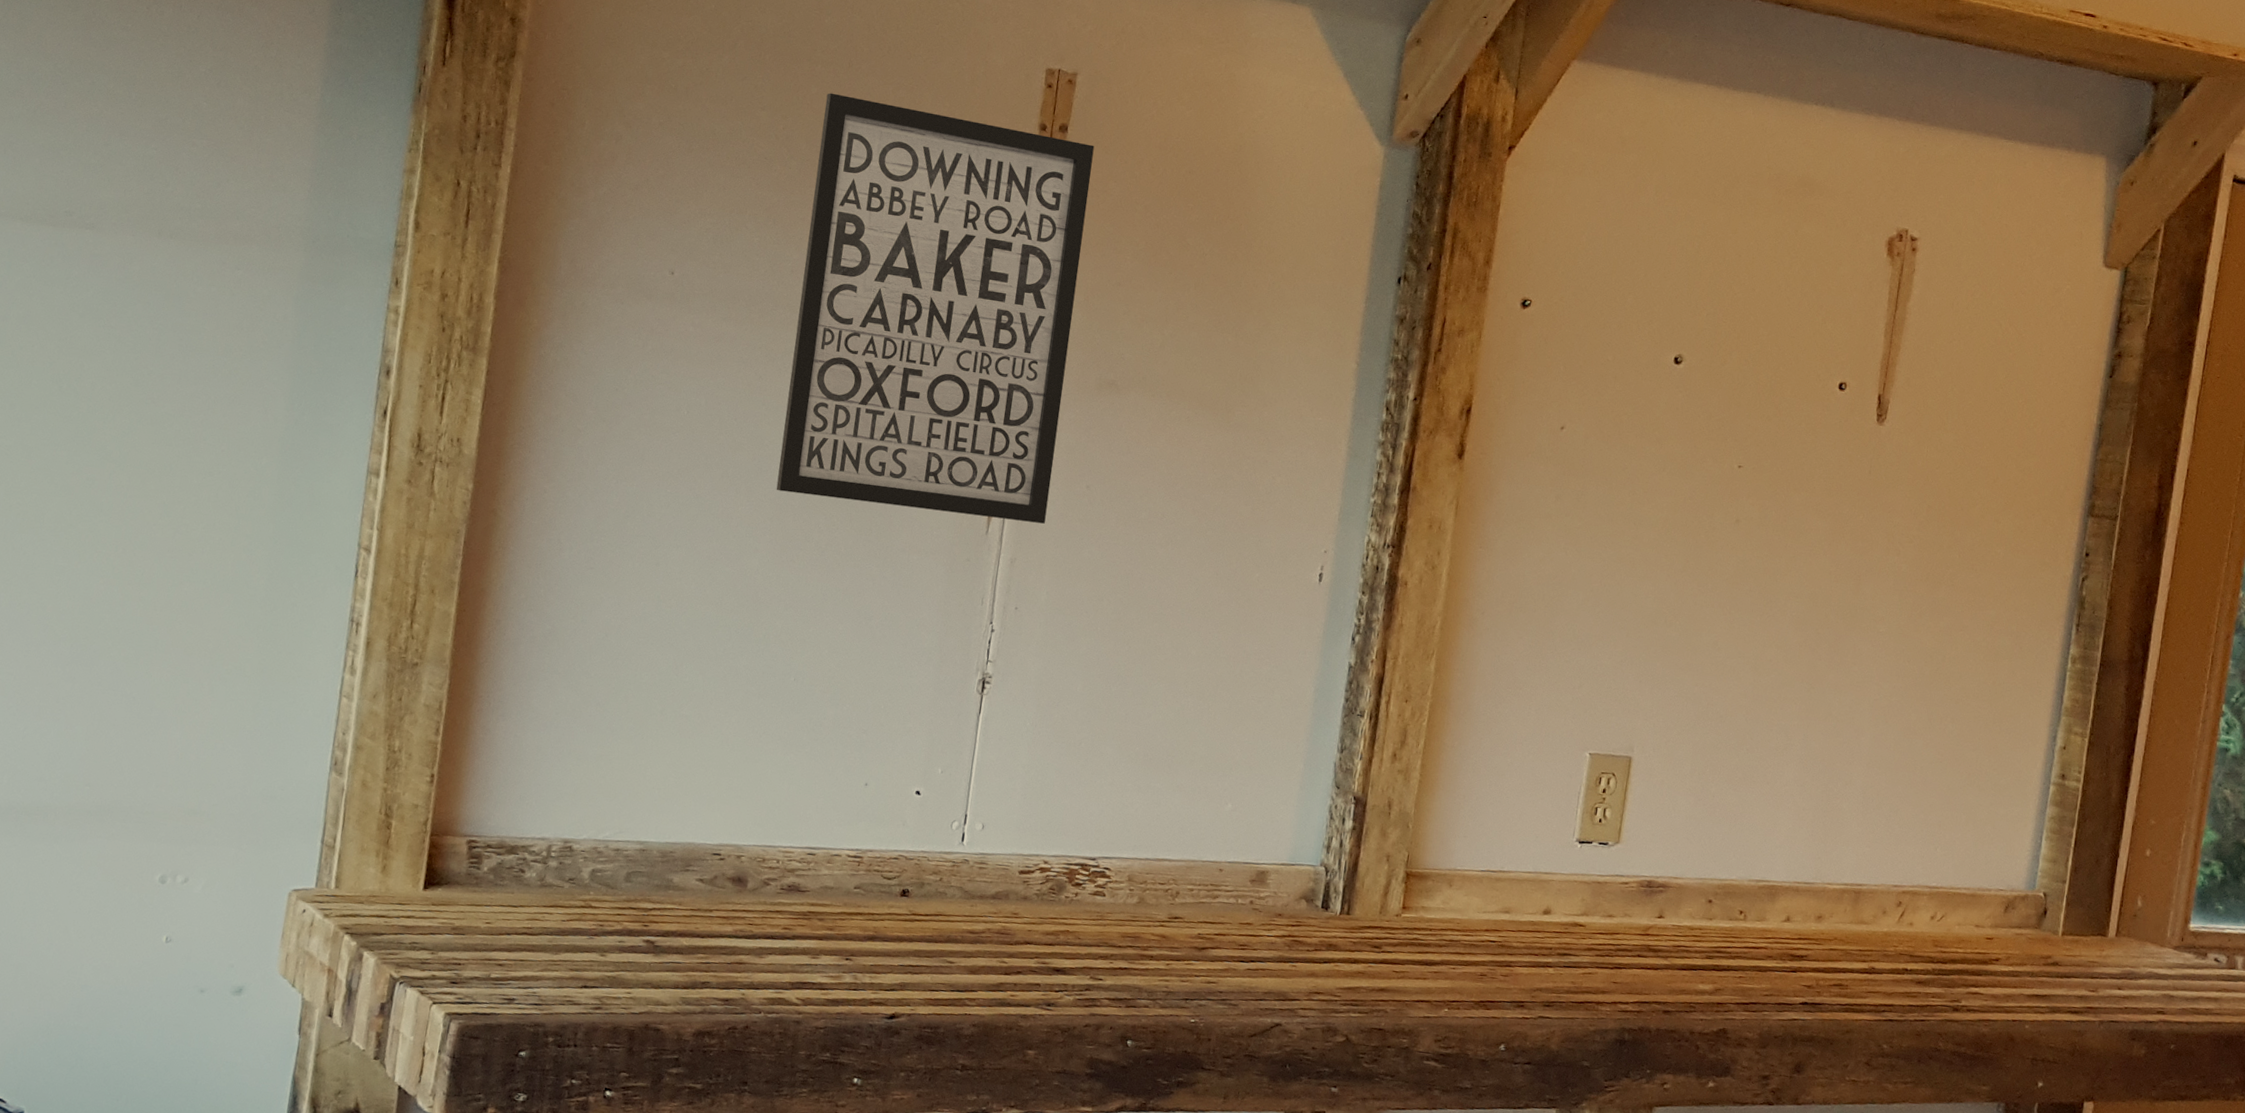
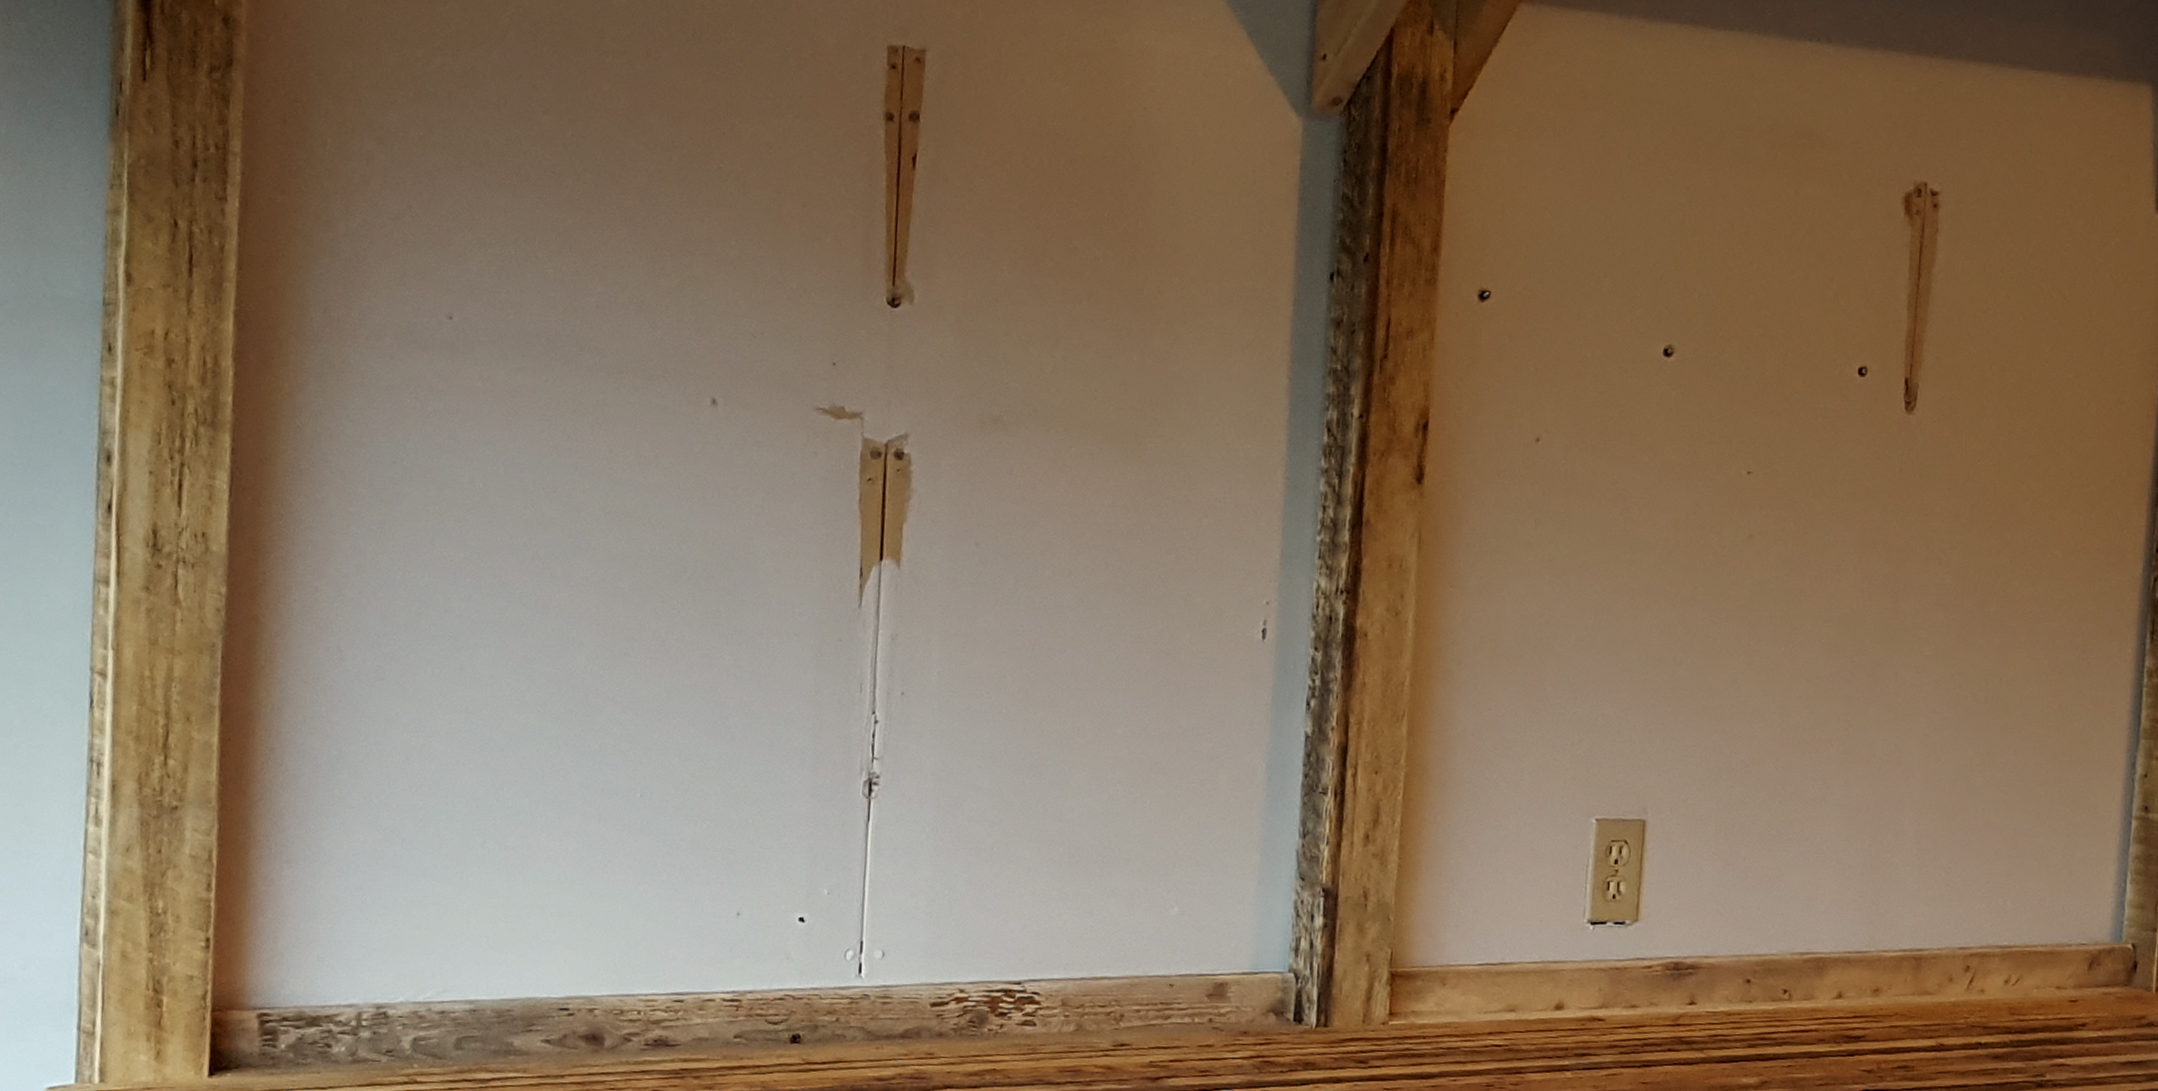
wall art: present [776,93,1094,524] -> none [599,89,954,591]

